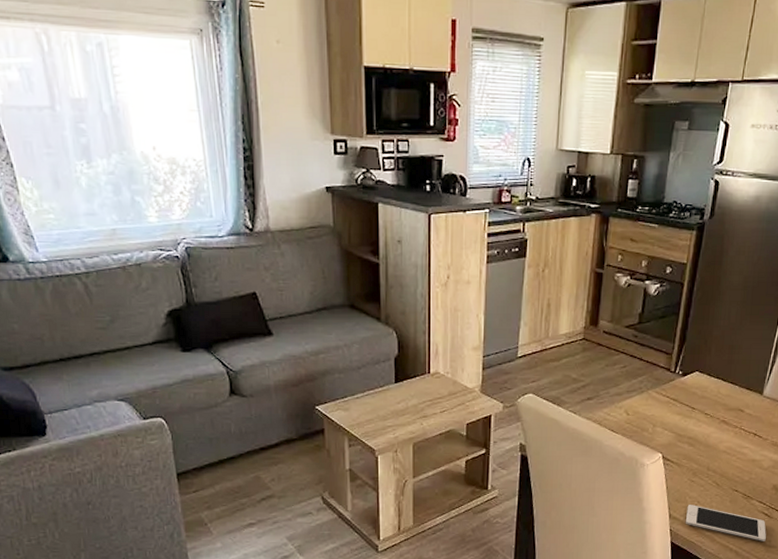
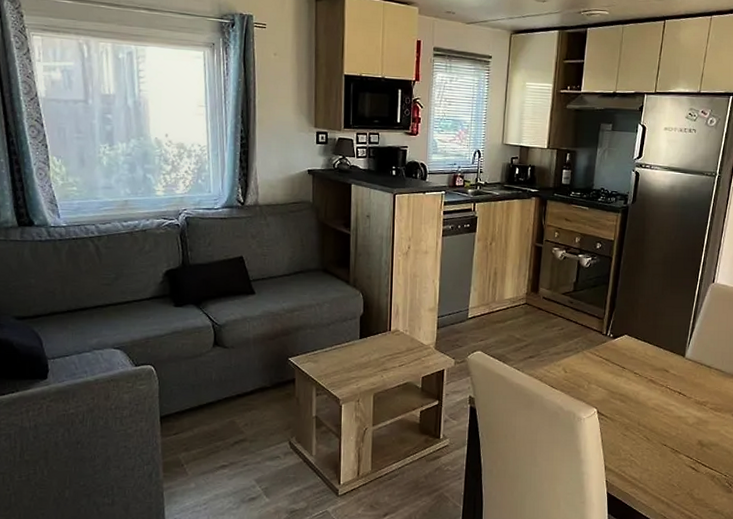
cell phone: present [685,505,766,541] -> none [619,457,694,494]

